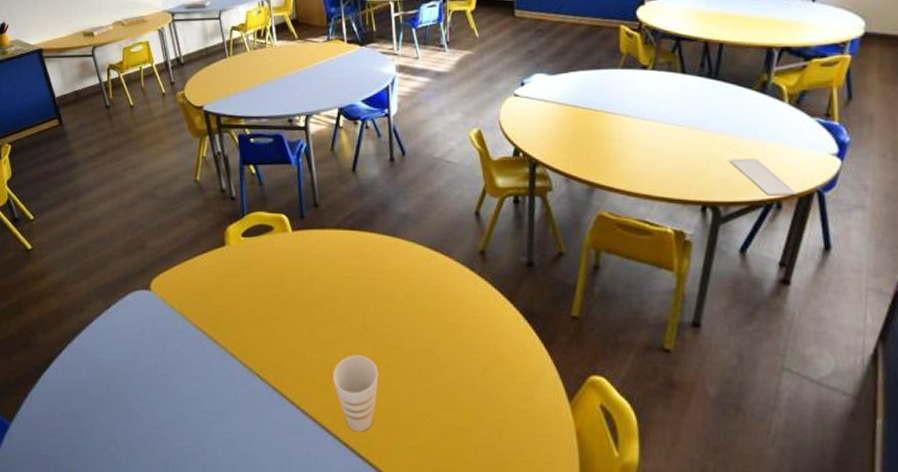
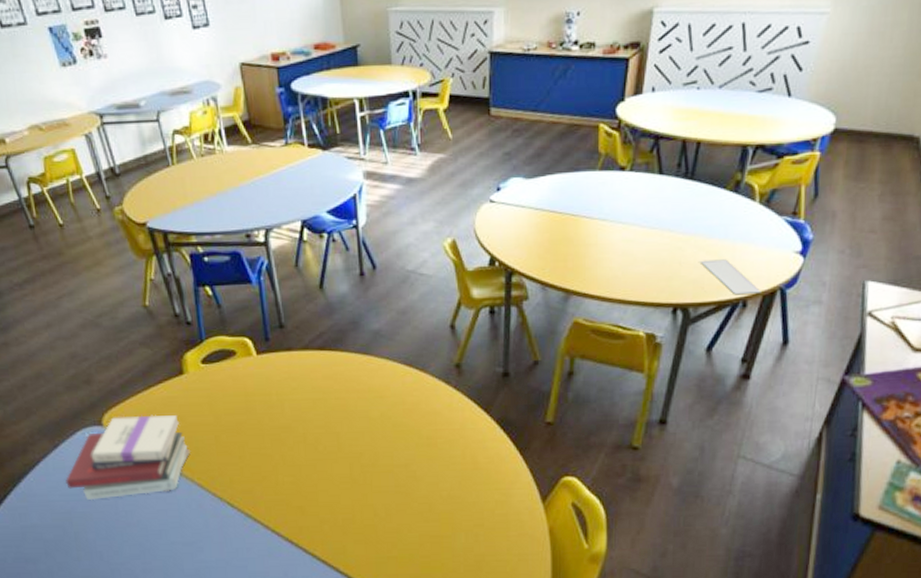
books: none [114,282,226,362] -> present [66,415,190,501]
cup: present [332,355,379,433] -> none [307,475,355,549]

